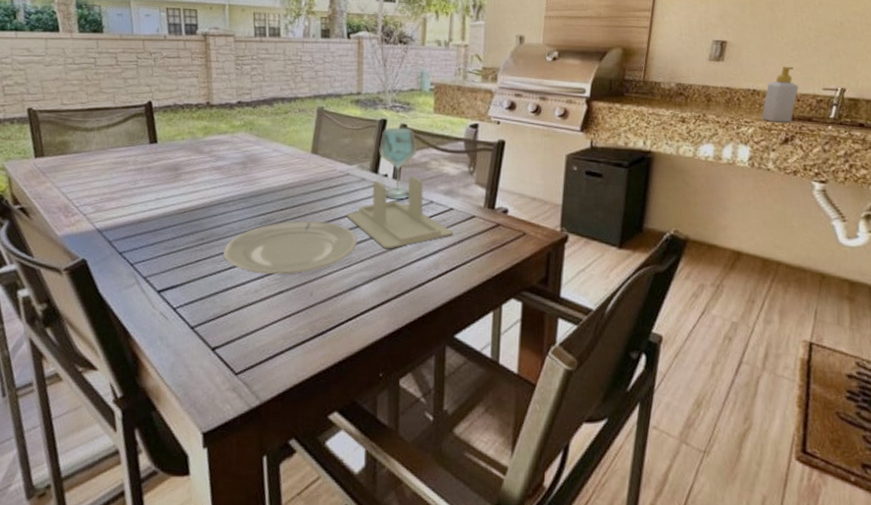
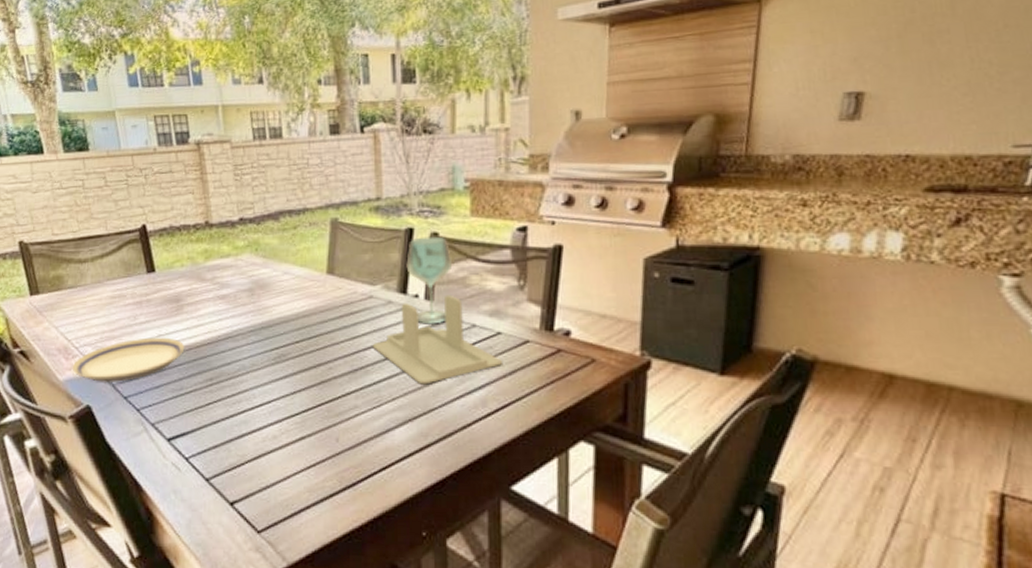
plate: none [70,200,180,240] -> present [72,337,185,383]
plate: present [223,221,357,275] -> none [235,355,386,418]
soap bottle: present [761,66,799,124] -> none [919,118,975,199]

